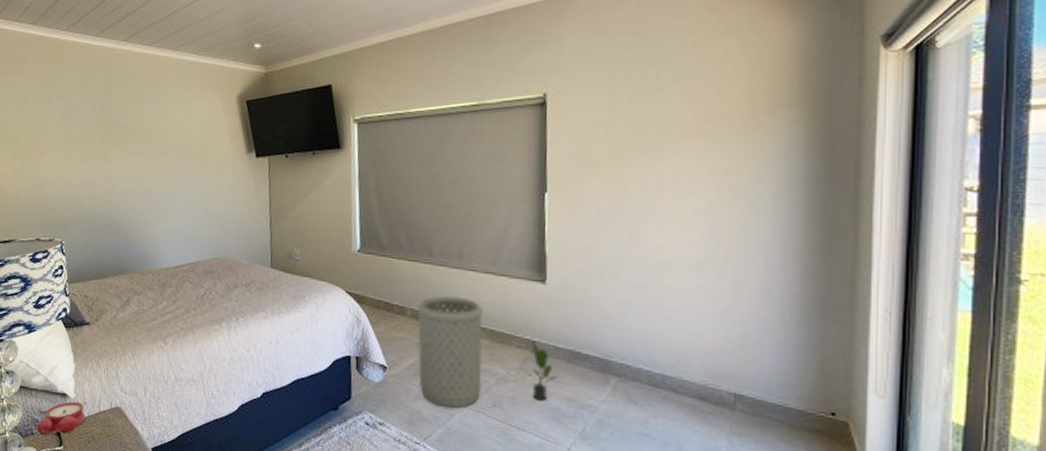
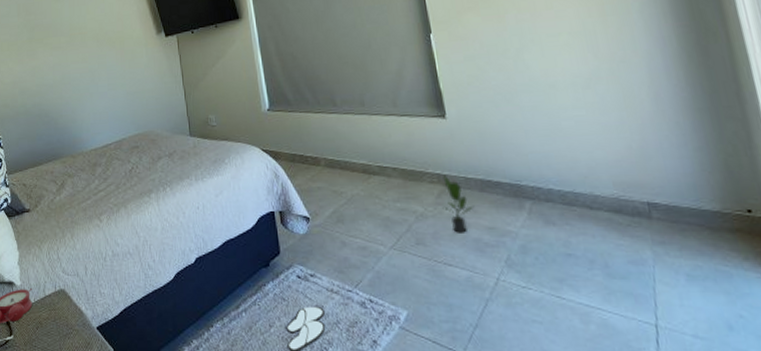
laundry basket: present [417,296,483,409] -> none [329,141,403,252]

